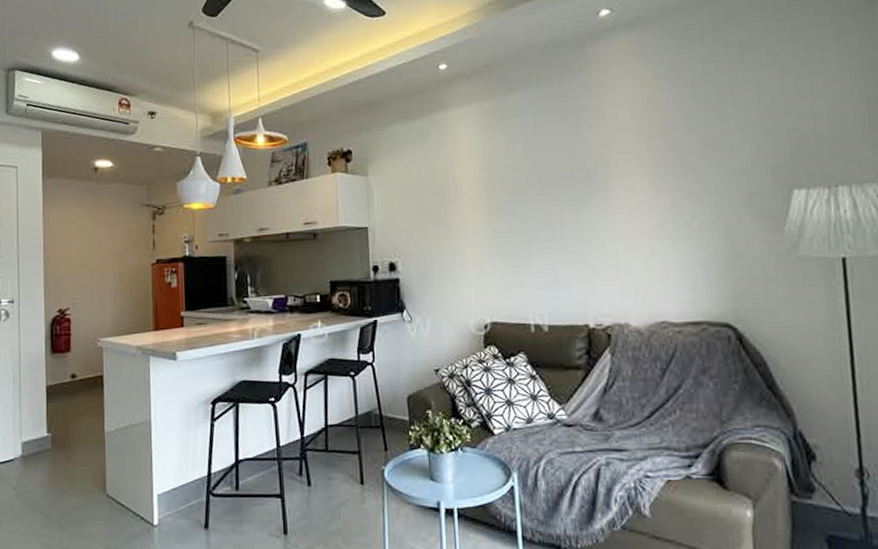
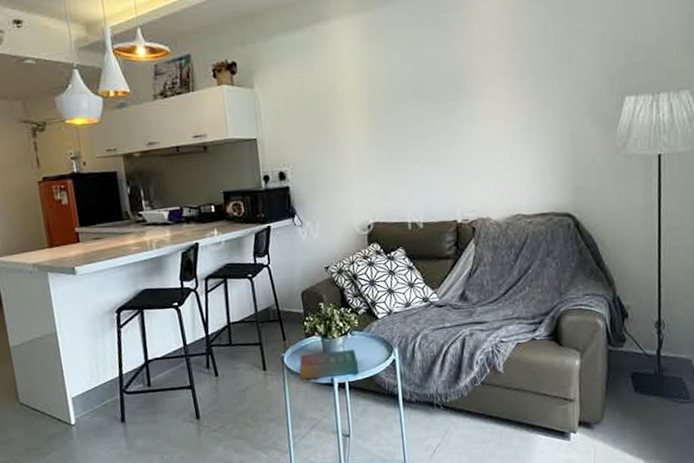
book: none [400,469,470,501] -> present [299,350,359,381]

